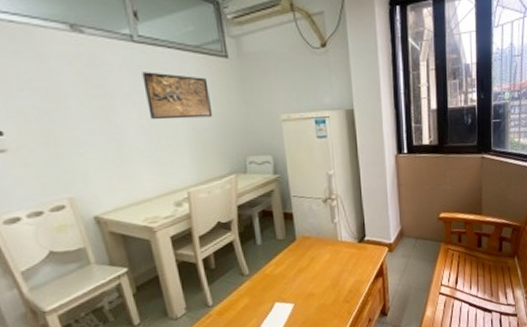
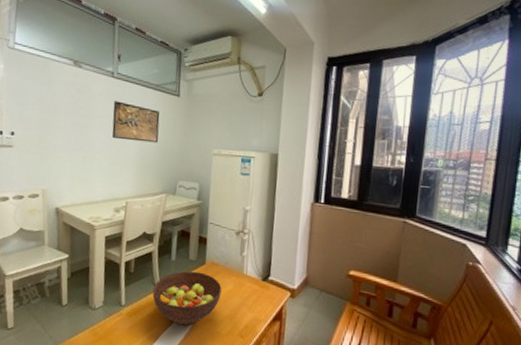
fruit bowl: none [242,249,319,309] -> present [152,271,222,326]

